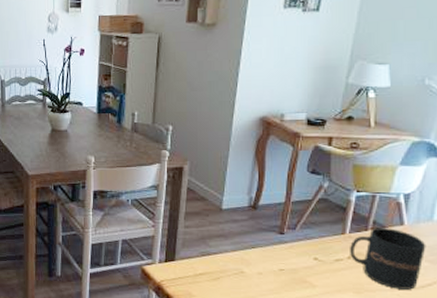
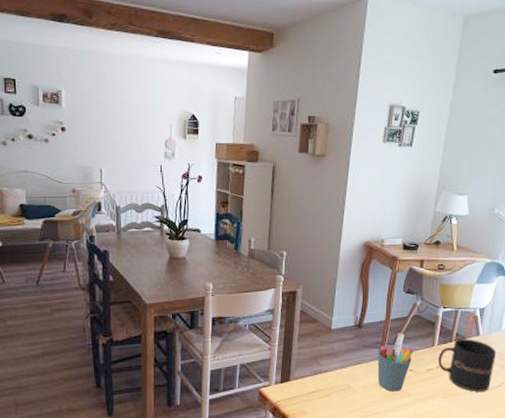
pen holder: none [275,217,320,281] -> present [377,333,414,392]

